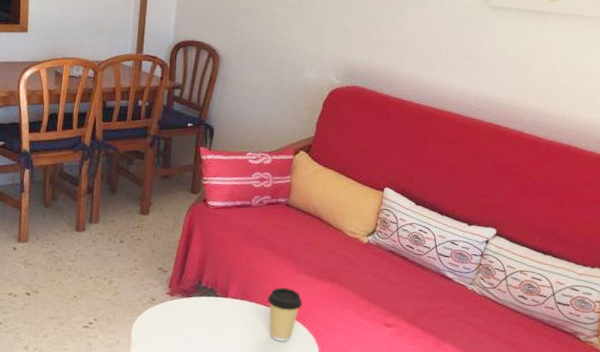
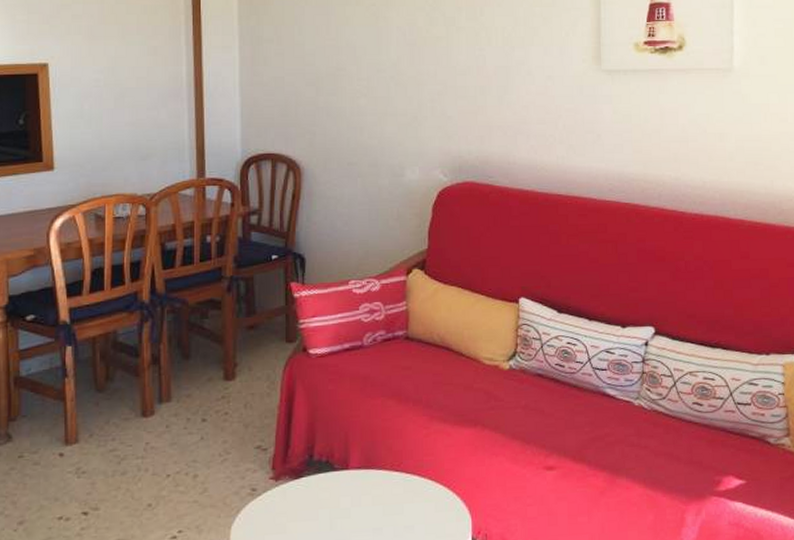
coffee cup: present [267,287,303,342] -> none [399,443,443,514]

